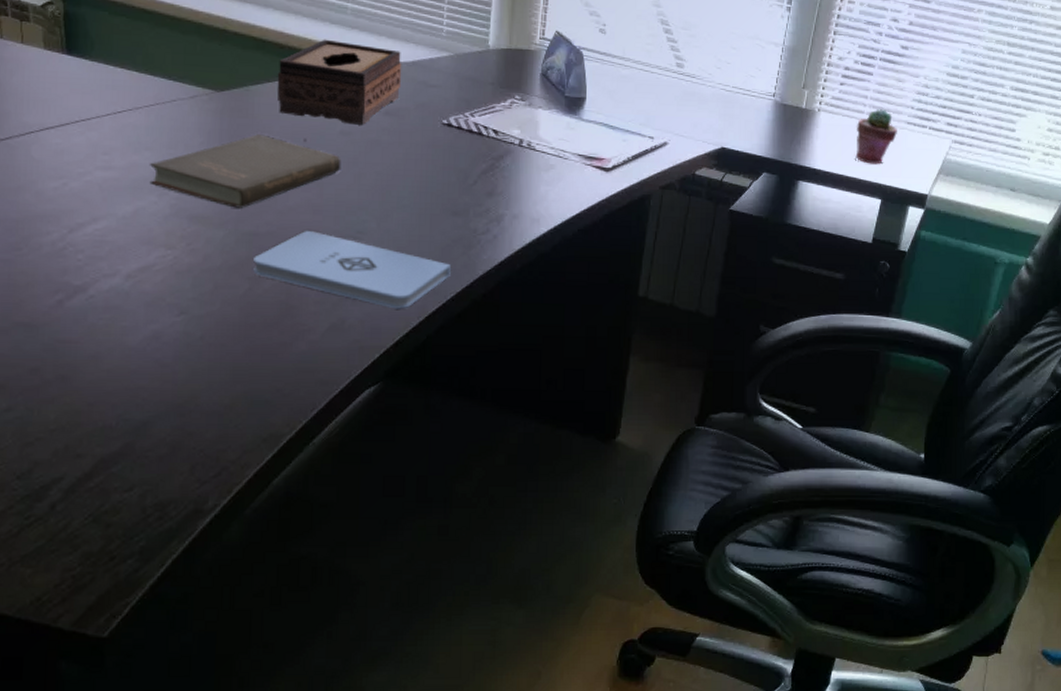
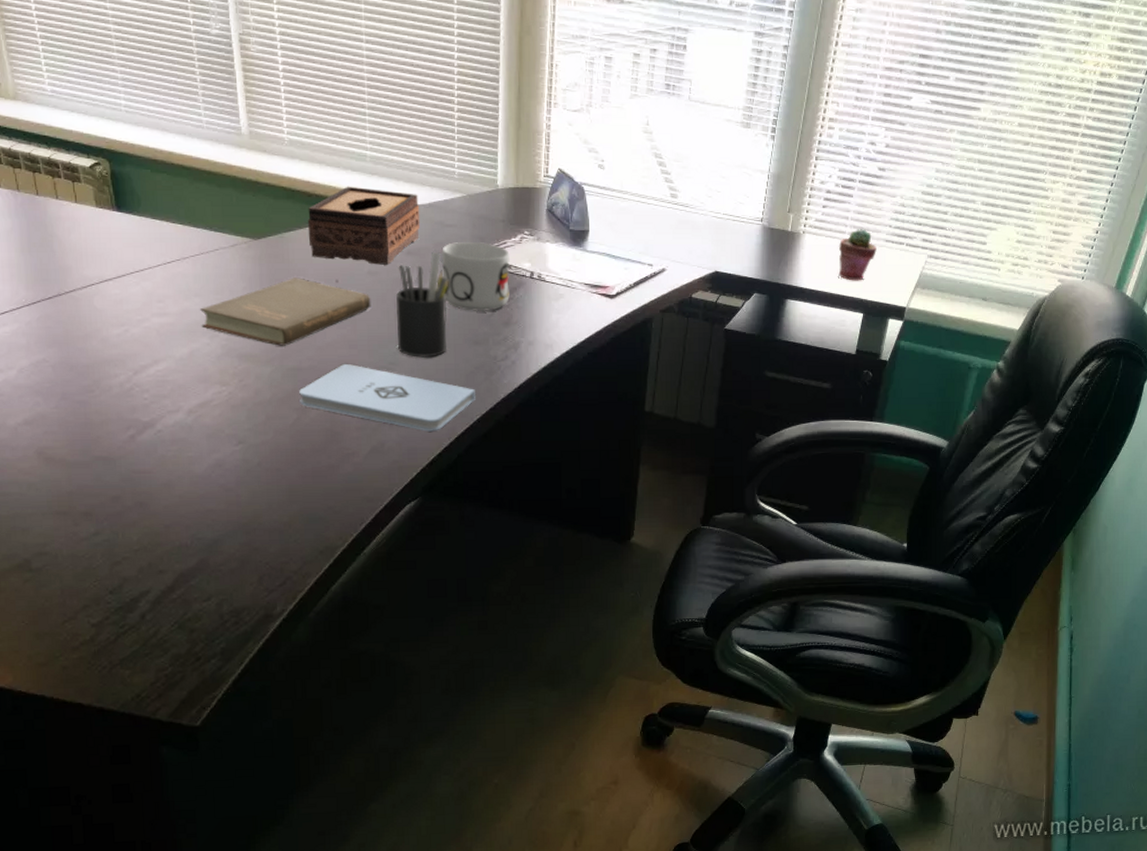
pen holder: none [368,112,429,228] -> present [396,251,449,358]
mug: none [421,104,499,181] -> present [441,242,511,312]

